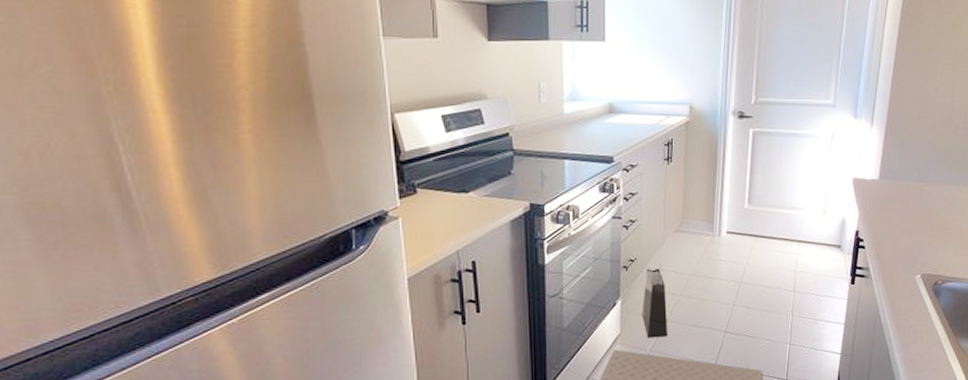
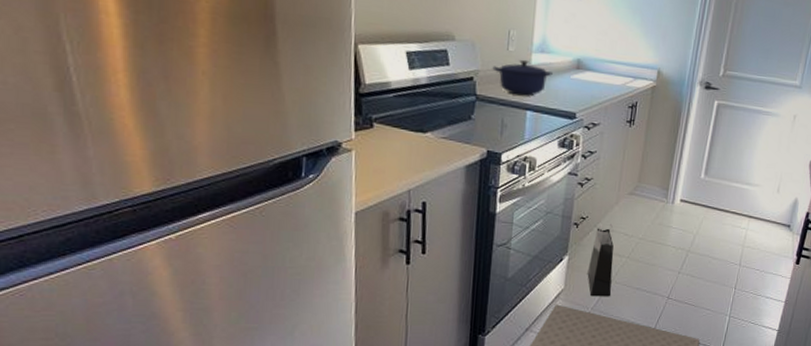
cooking pot: none [526,109,586,146] -> present [492,59,553,96]

